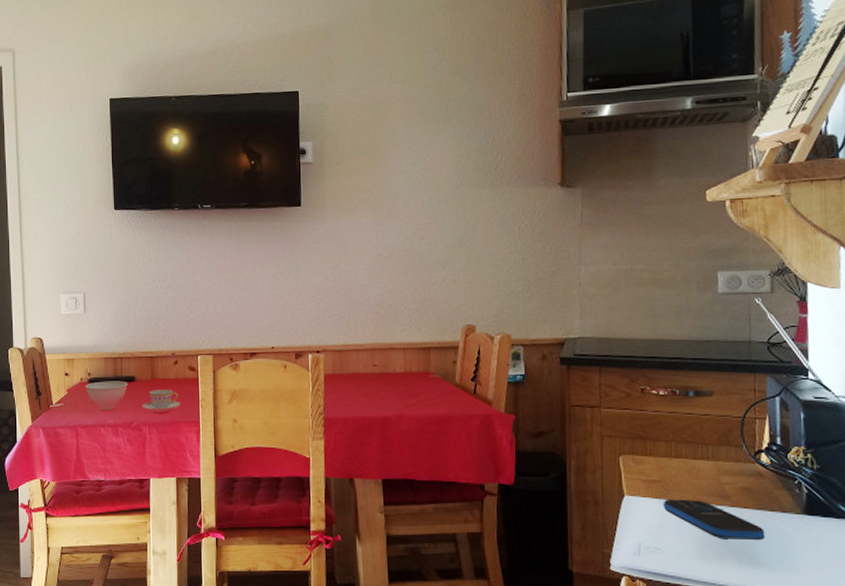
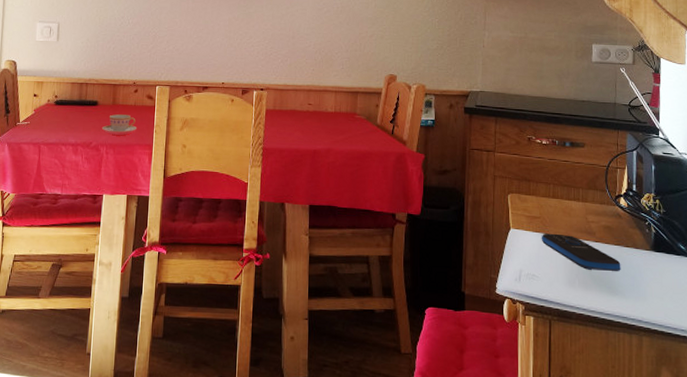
bowl: present [85,381,128,411] -> none [51,103,91,131]

